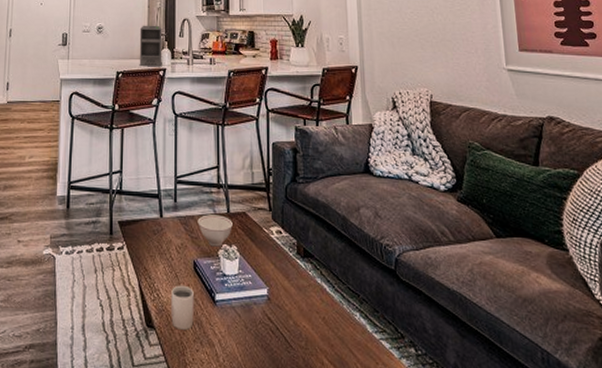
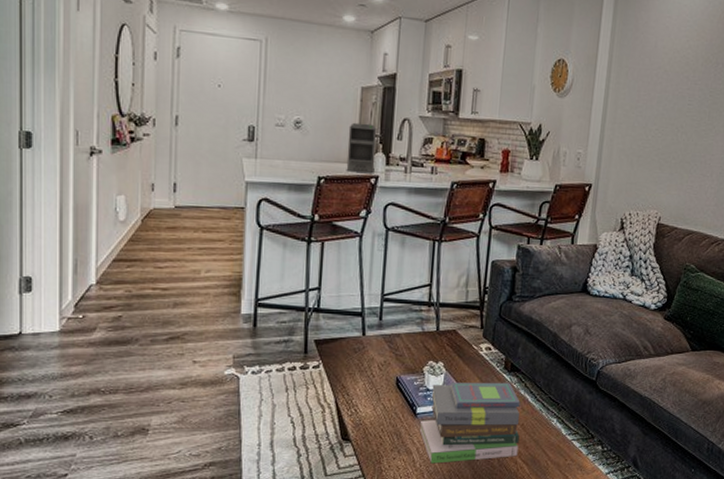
mug: present [170,285,195,330] -> none [368,400,395,441]
bowl: present [197,214,233,247] -> none [403,332,441,364]
books: none [219,268,323,360] -> present [419,382,520,464]

